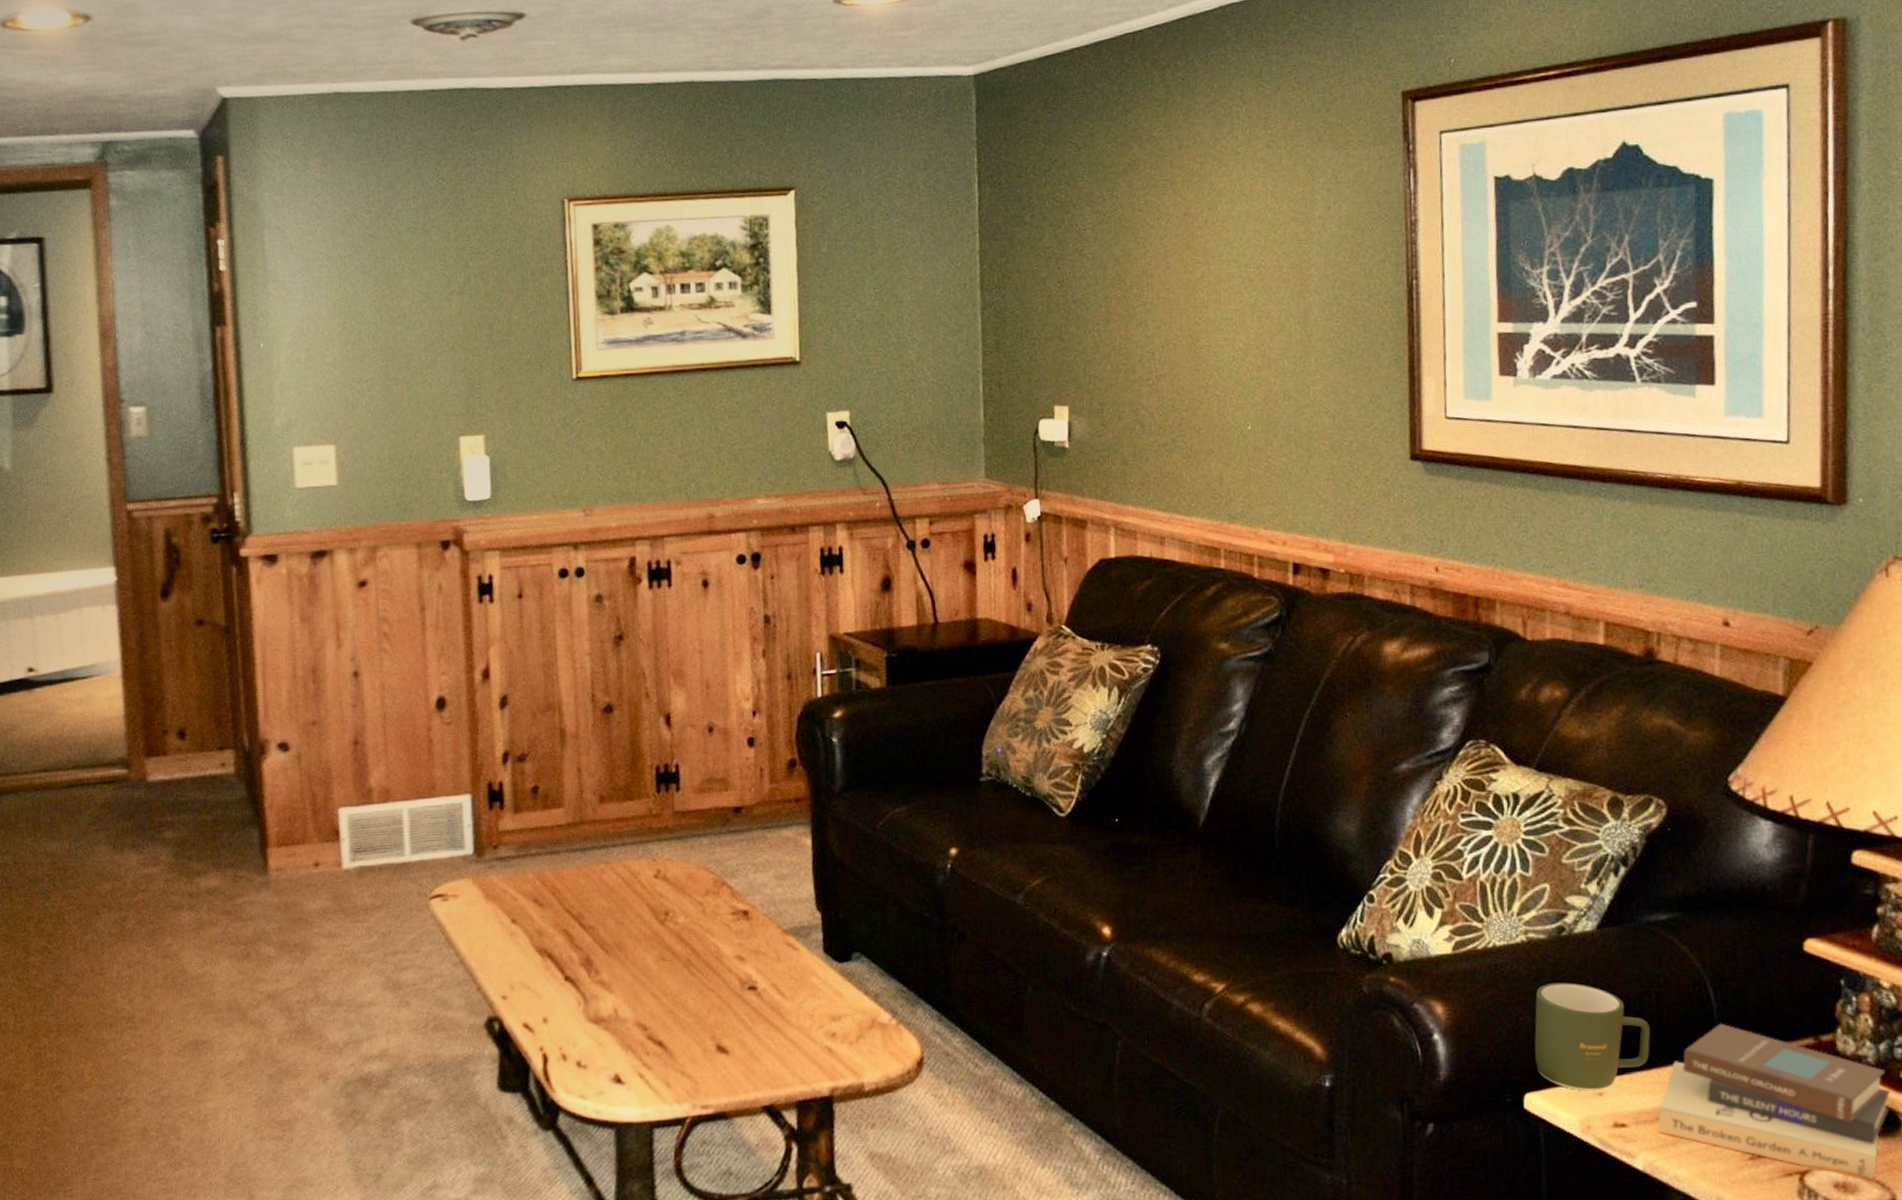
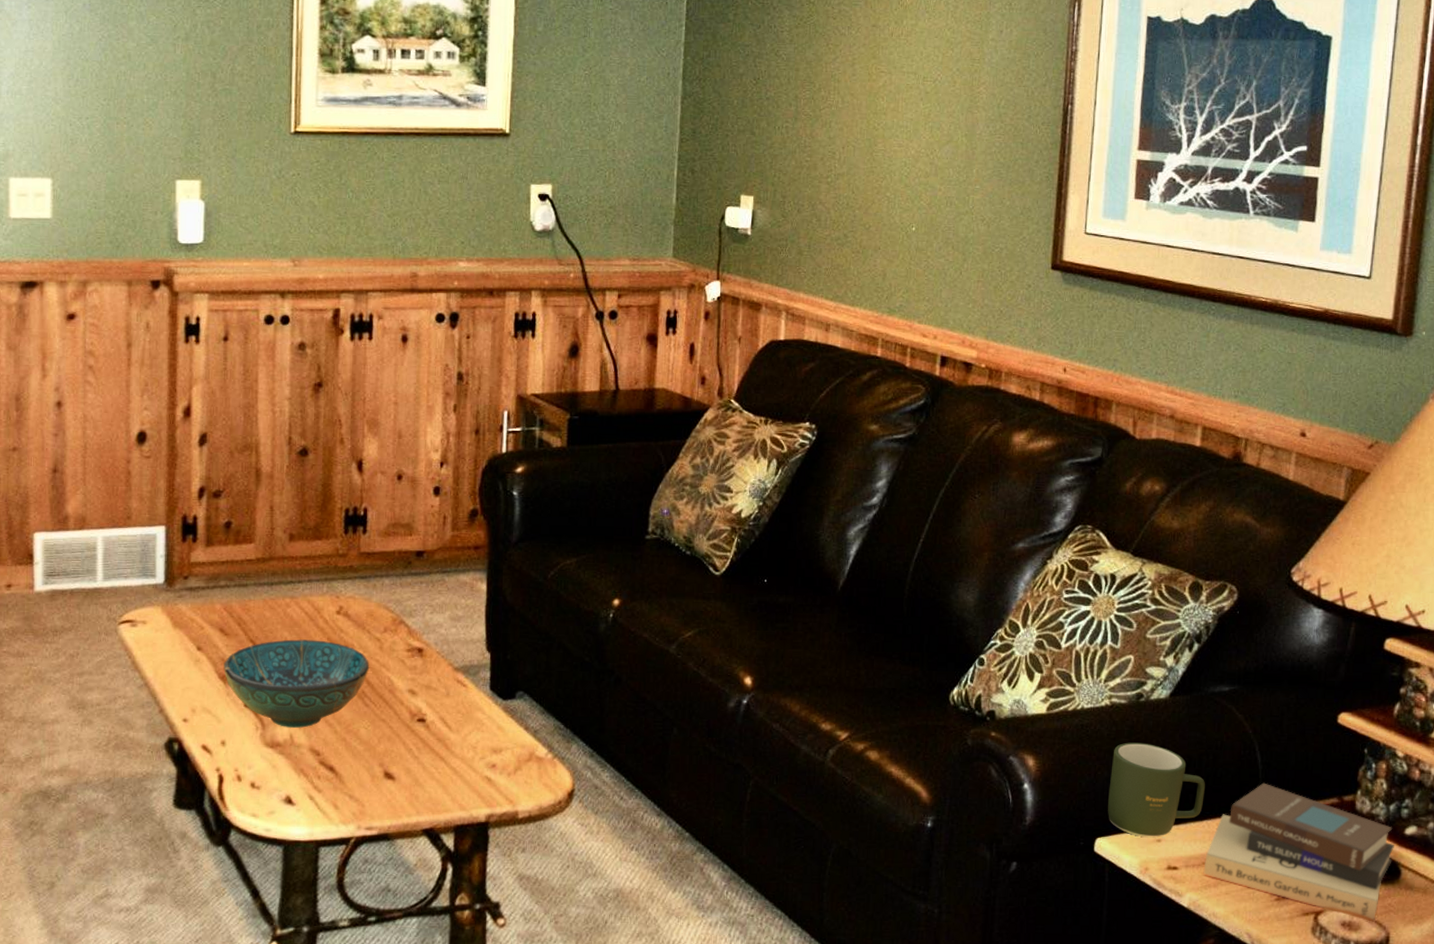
decorative bowl: none [540,906,694,1001] -> present [223,639,370,728]

